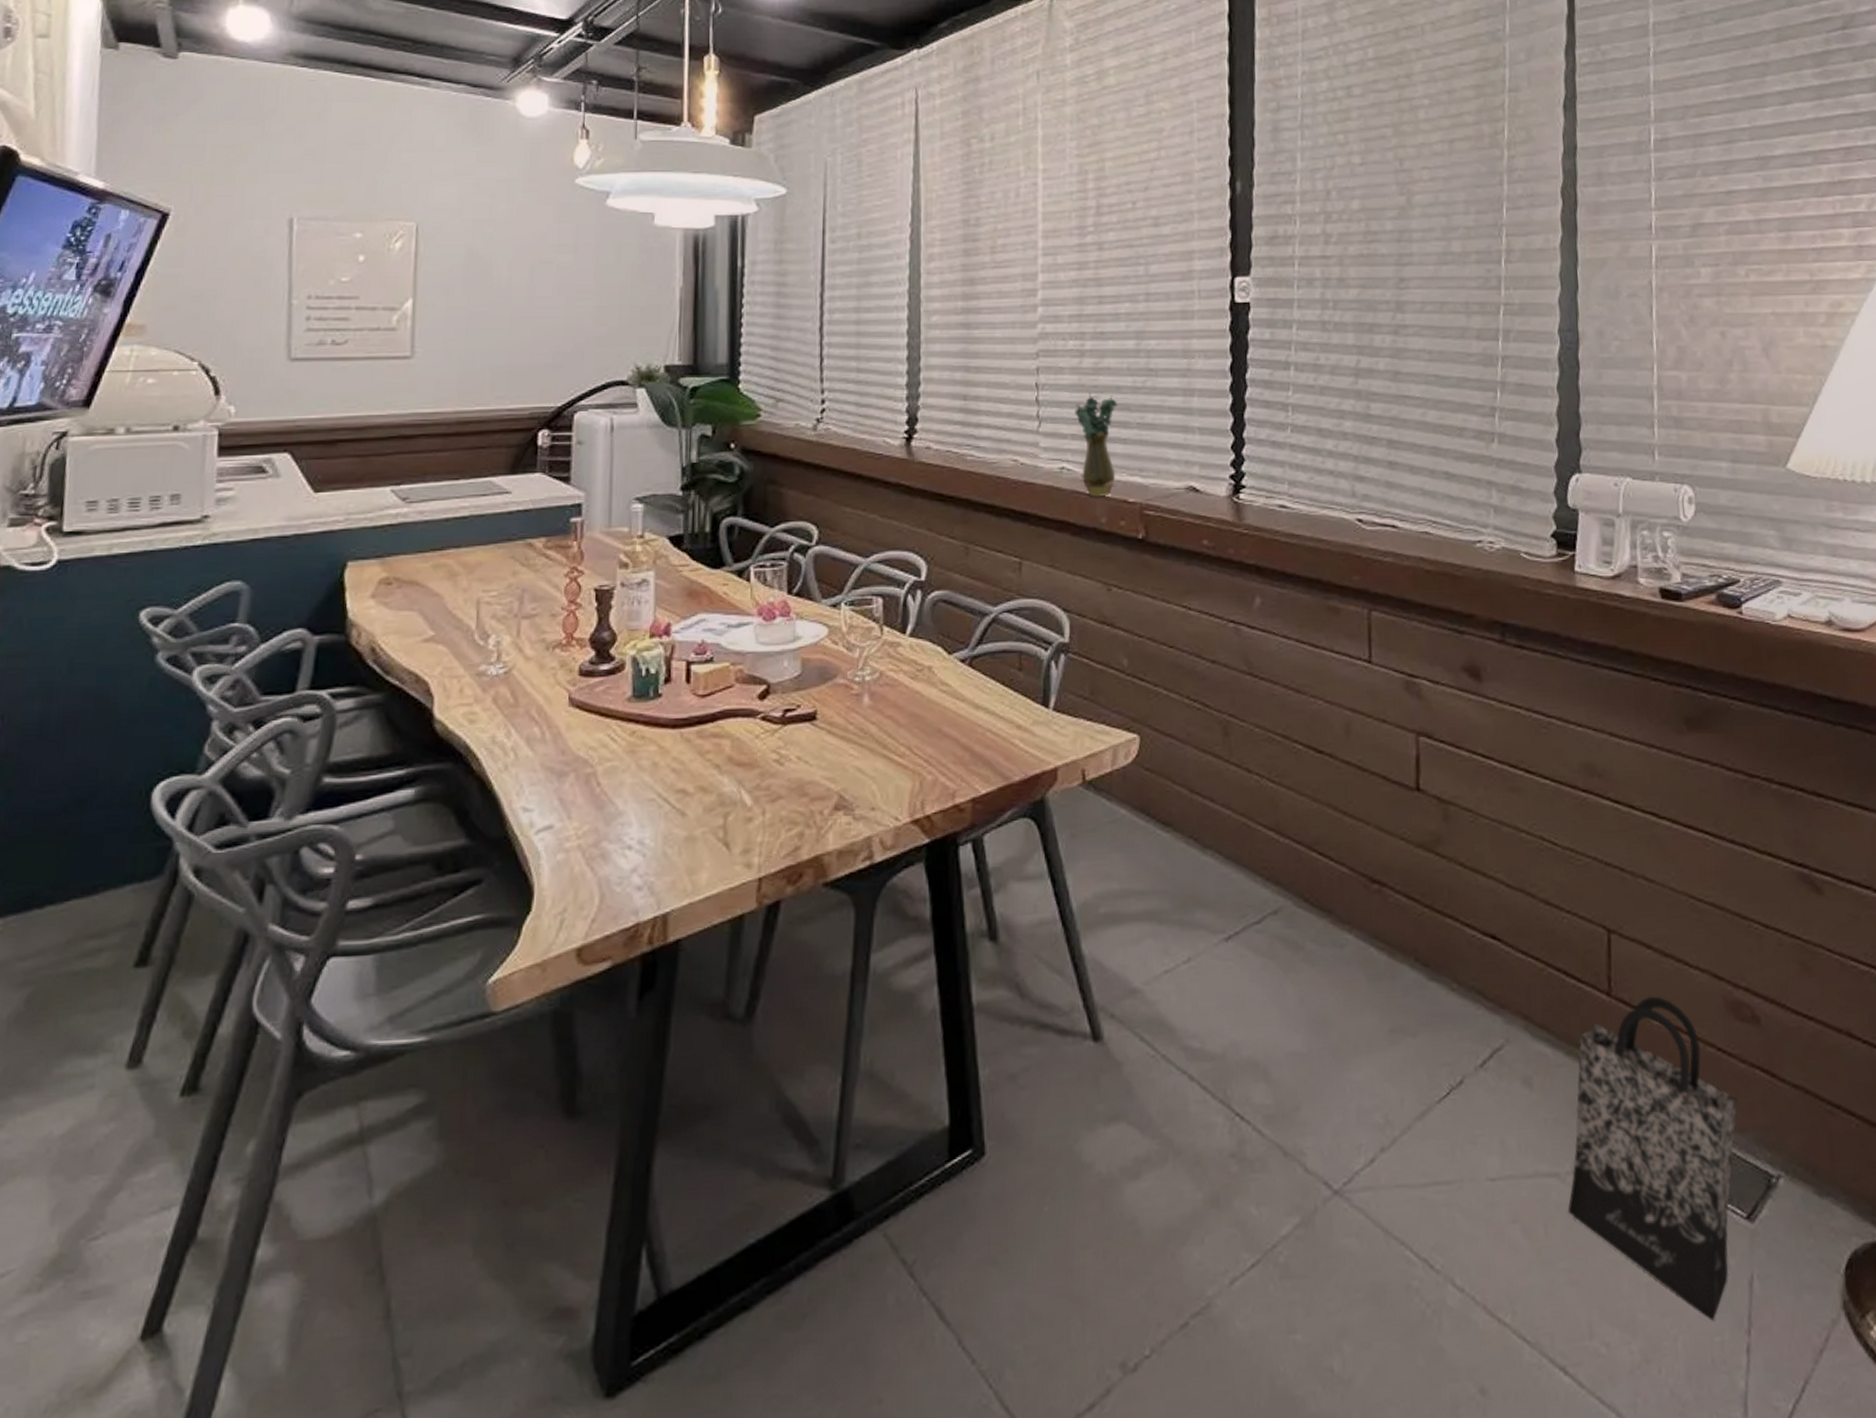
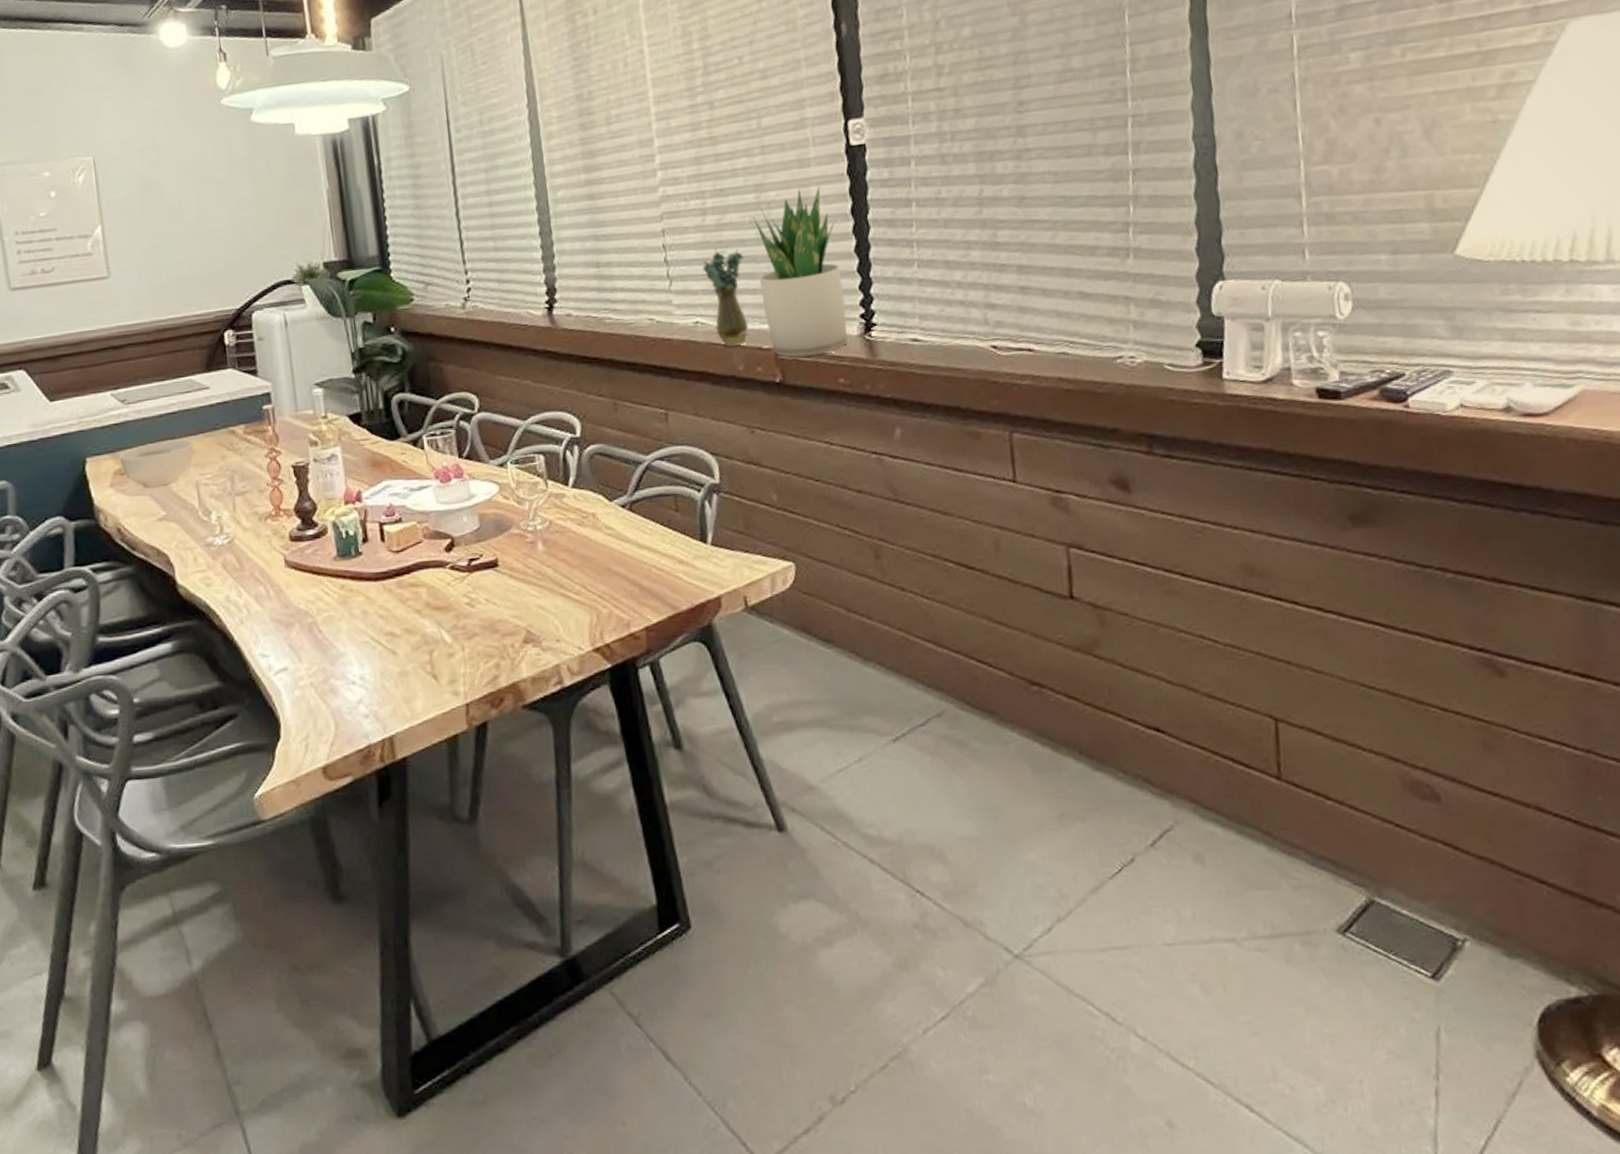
bowl: none [388,548,482,603] -> present [119,439,194,488]
planter: none [1131,340,1216,514] -> present [752,186,848,358]
shopping bag: present [1567,996,1738,1319] -> none [1246,778,1419,1066]

